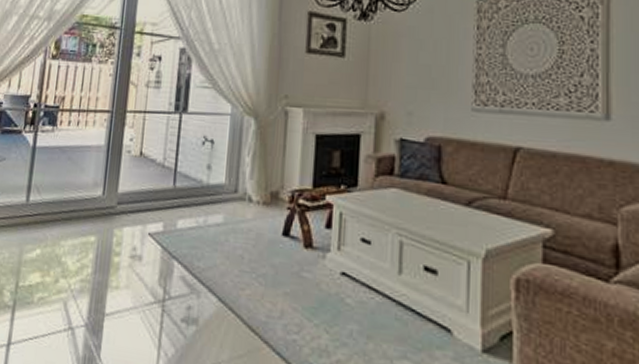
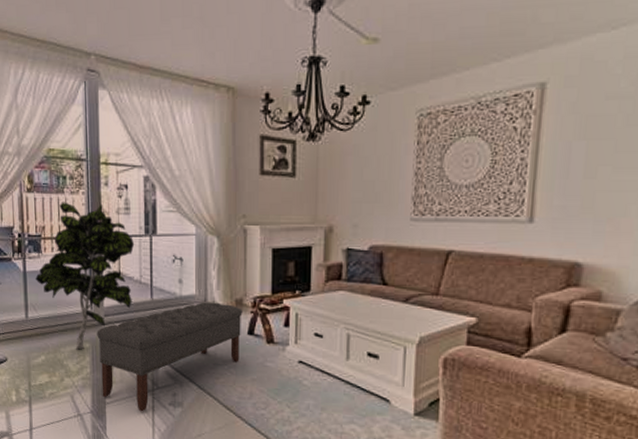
indoor plant: none [44,71,162,244] -> present [35,202,135,350]
bench: none [101,193,278,329] -> present [97,302,243,412]

